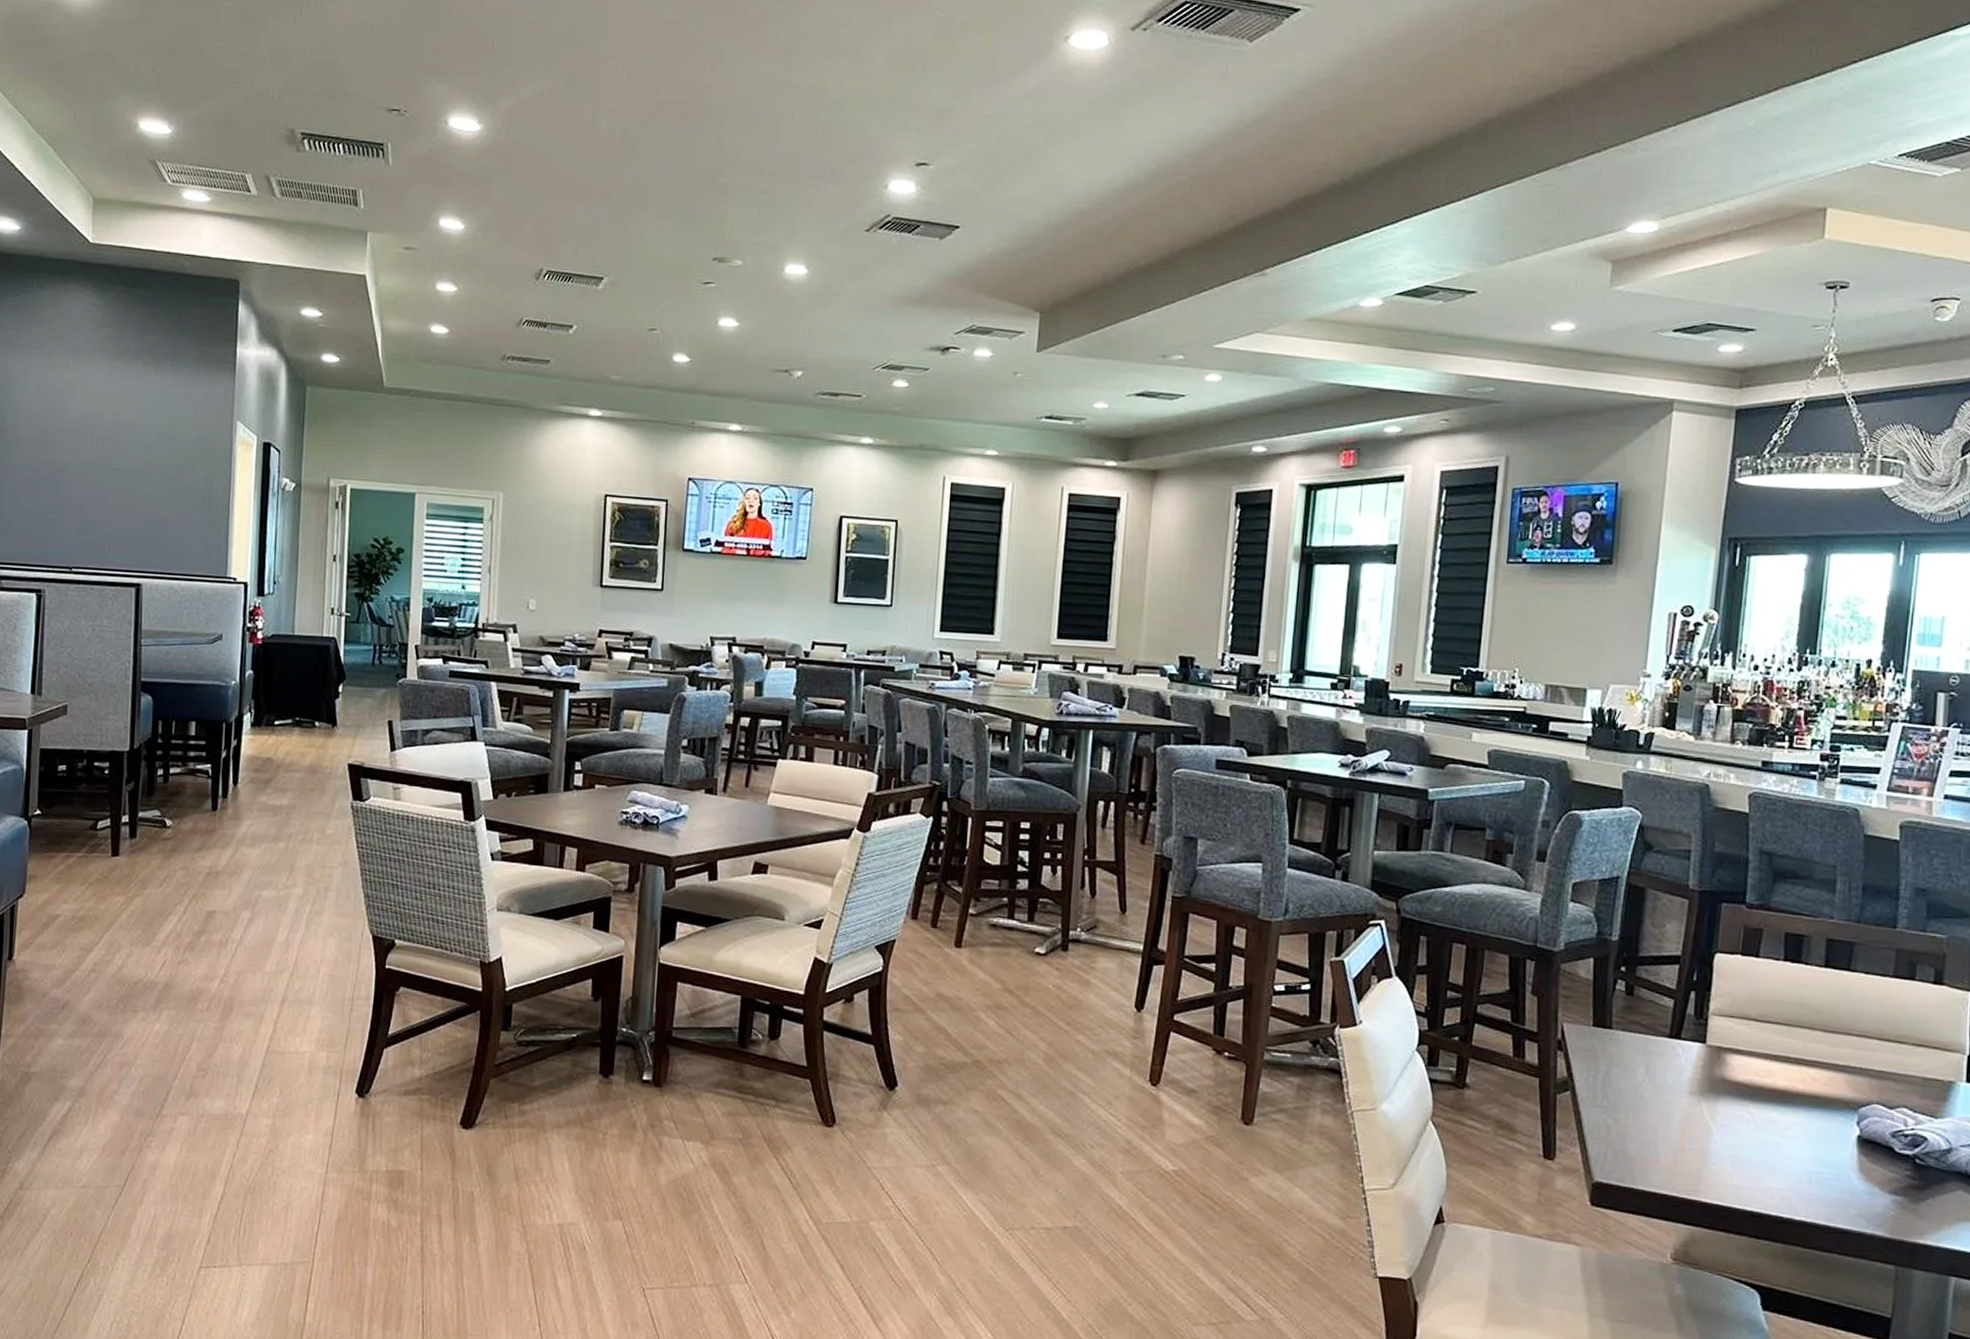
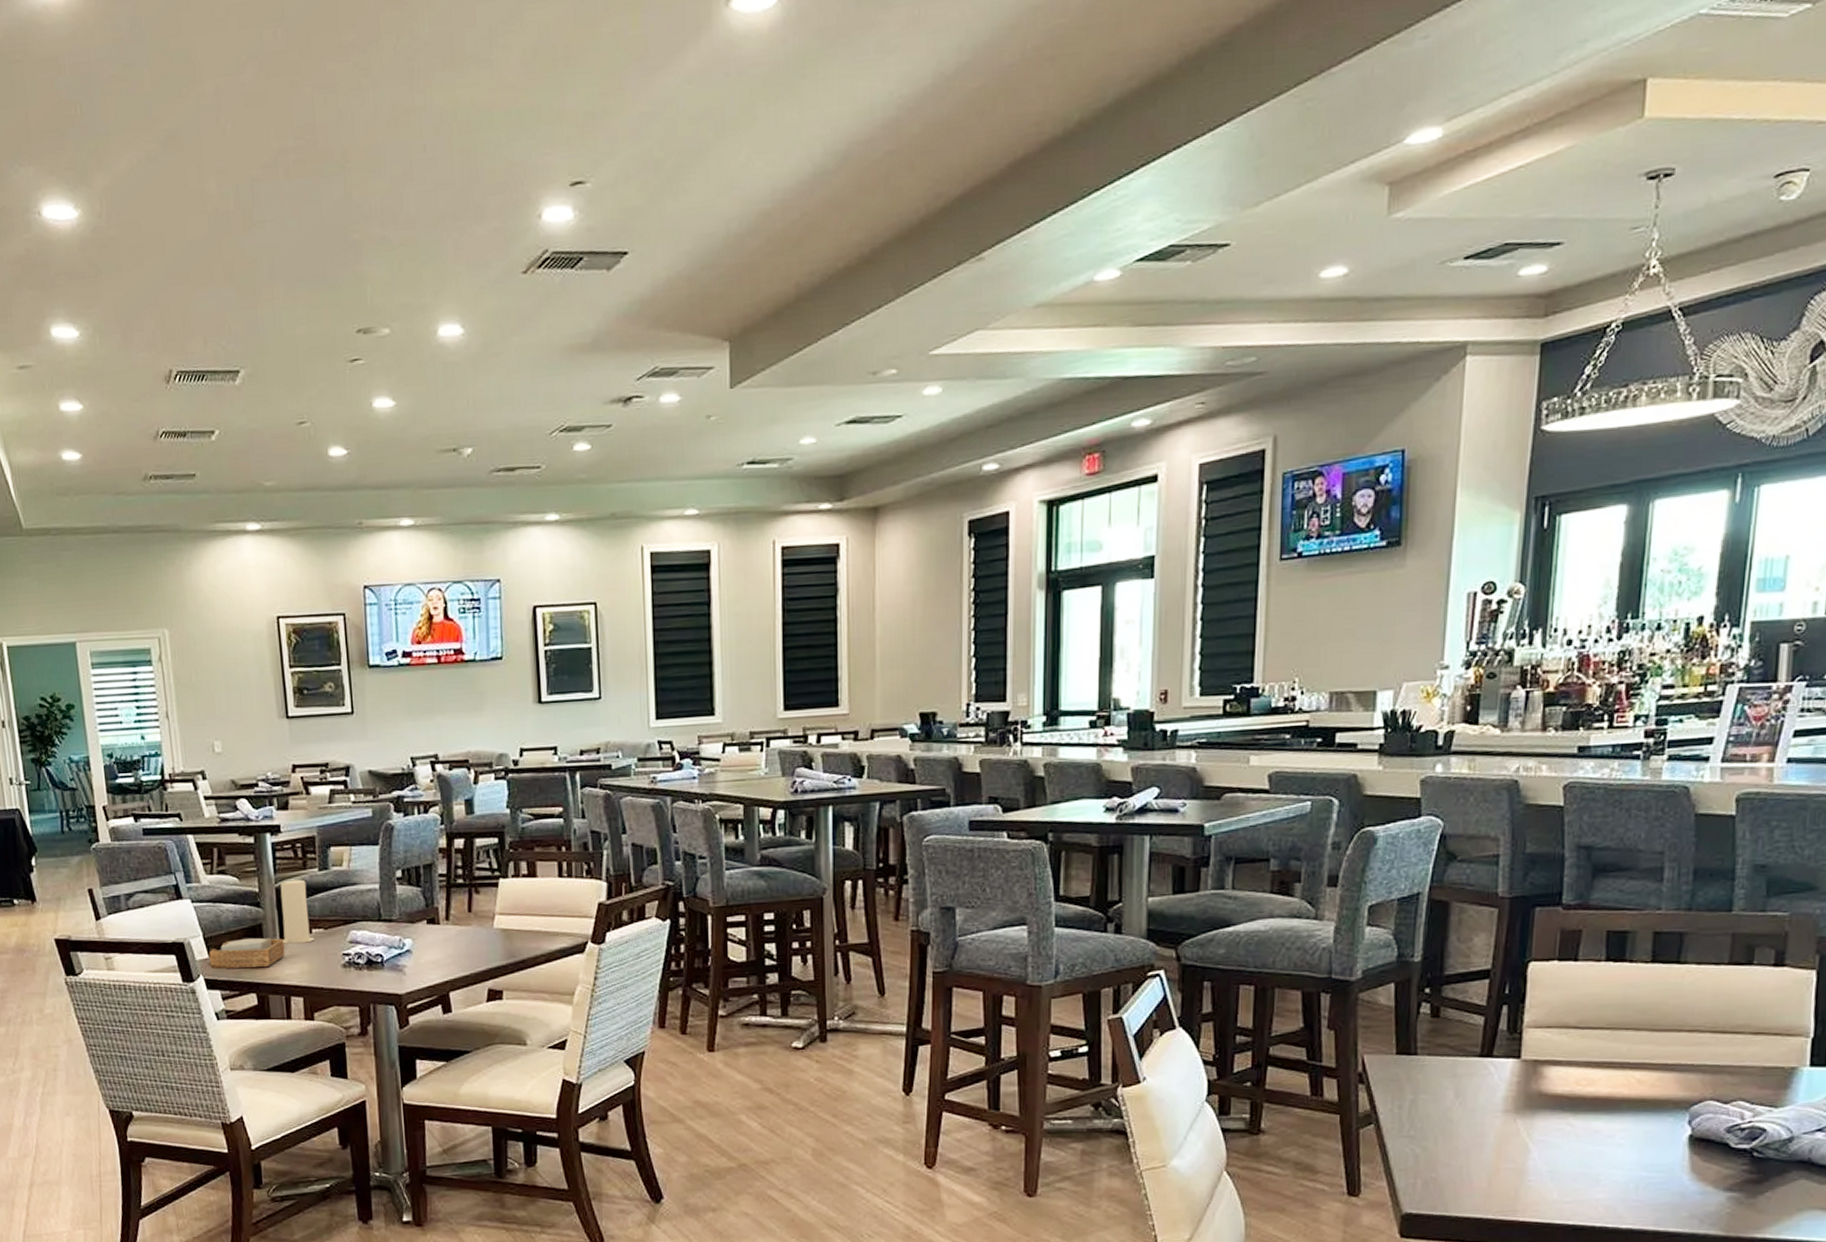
napkin holder: none [493,785,567,816] -> present [209,937,285,970]
candle: none [566,736,597,797] -> present [280,879,315,944]

